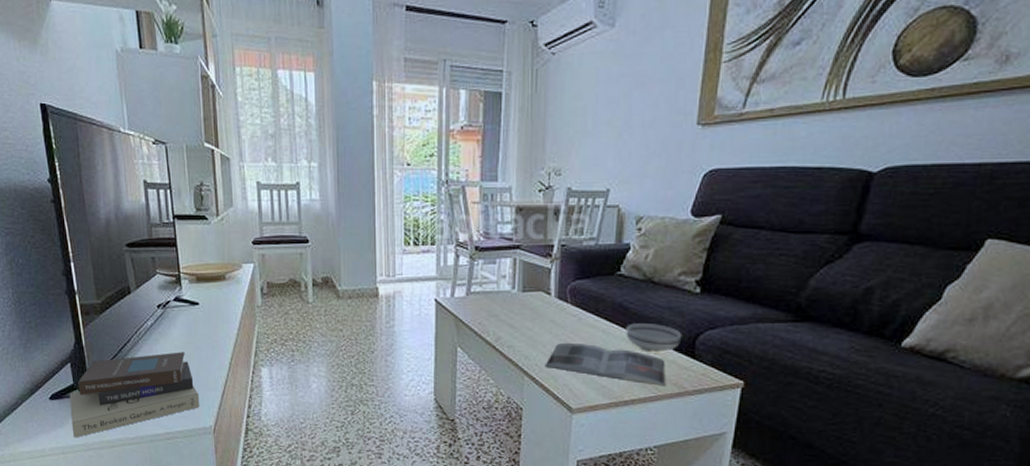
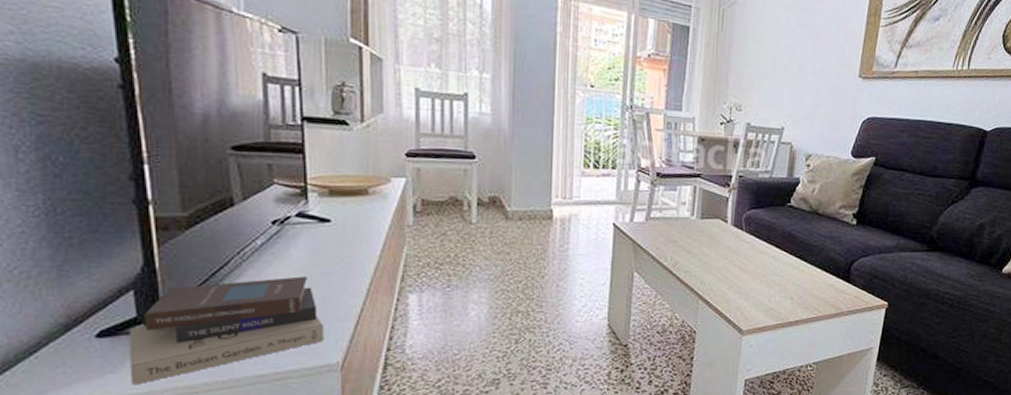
magazine: present [544,343,666,388] -> none [719,268,826,309]
bowl: present [626,323,682,353] -> none [793,251,840,278]

